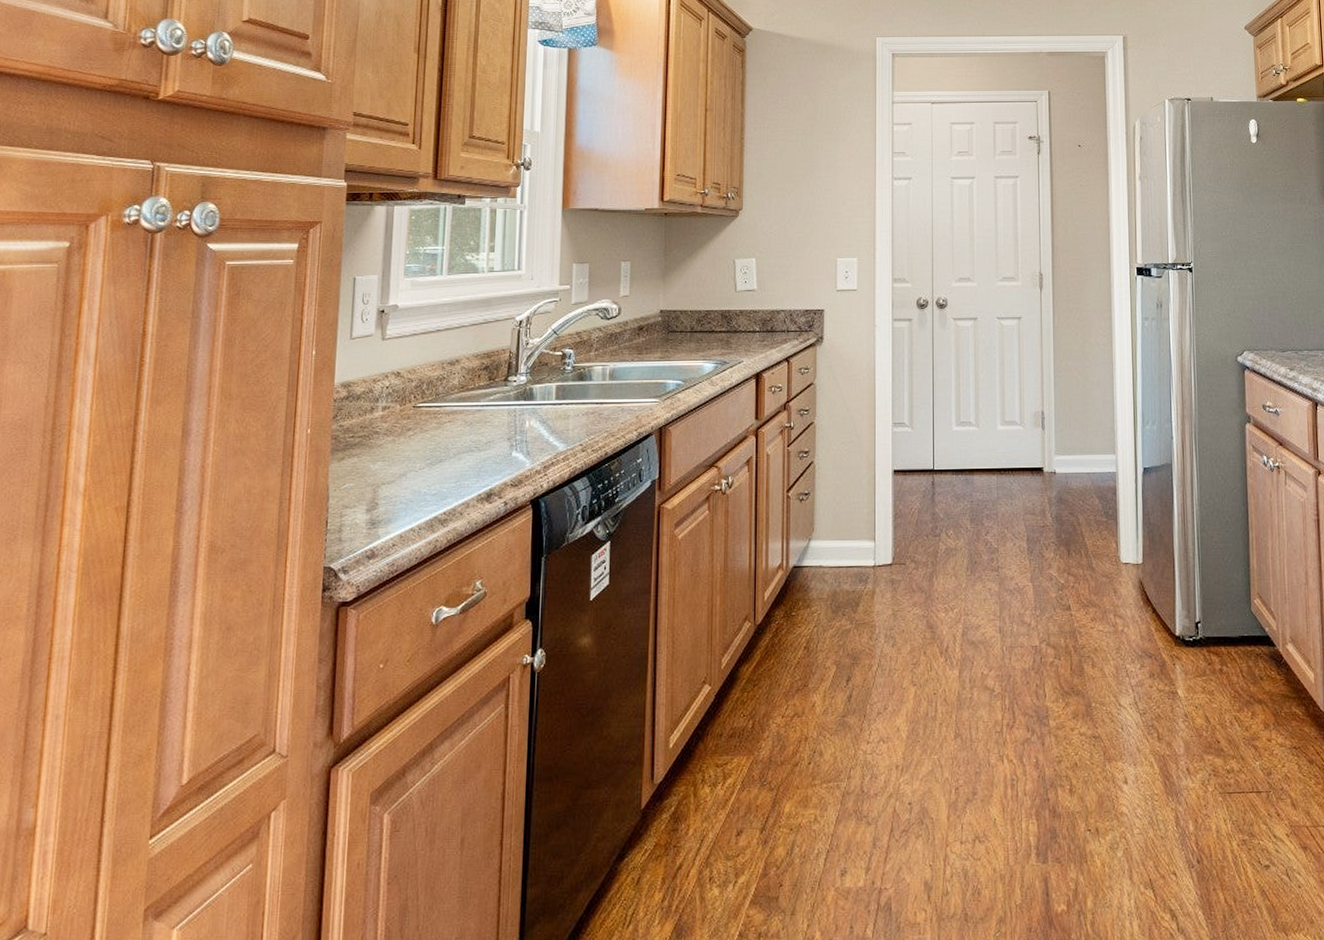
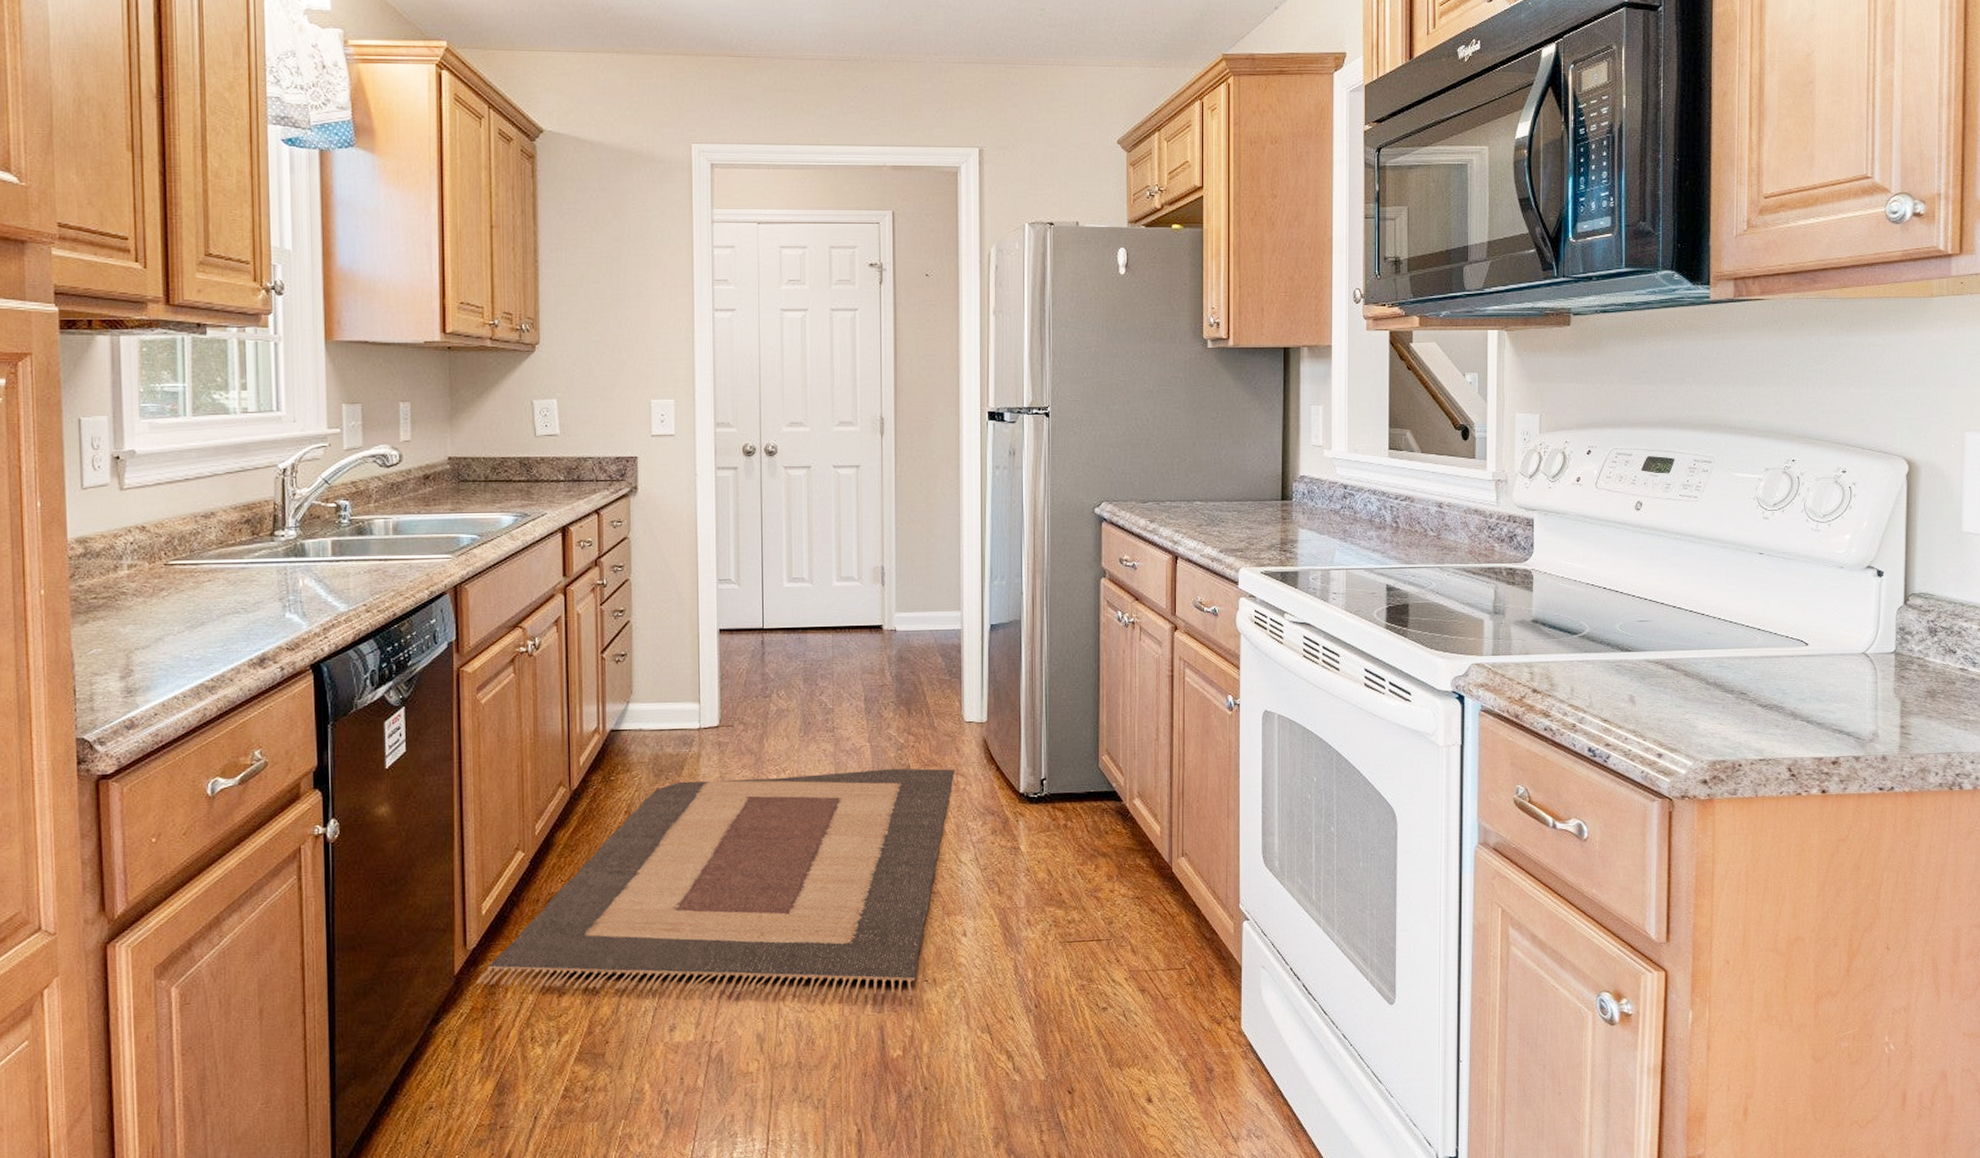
rug: none [659,597,1114,849] -> present [475,759,956,999]

